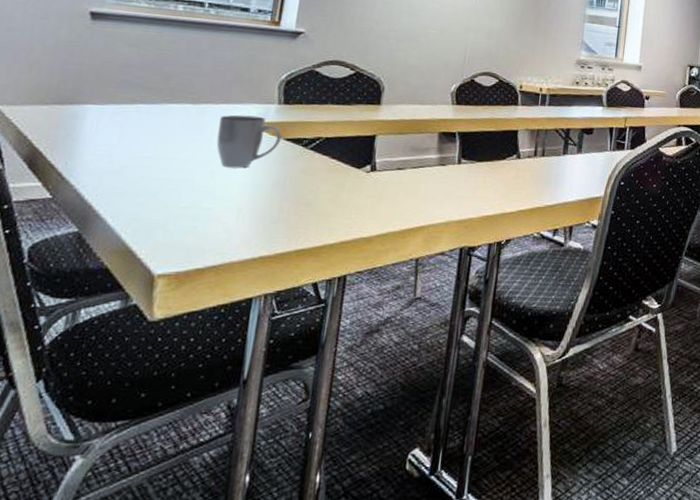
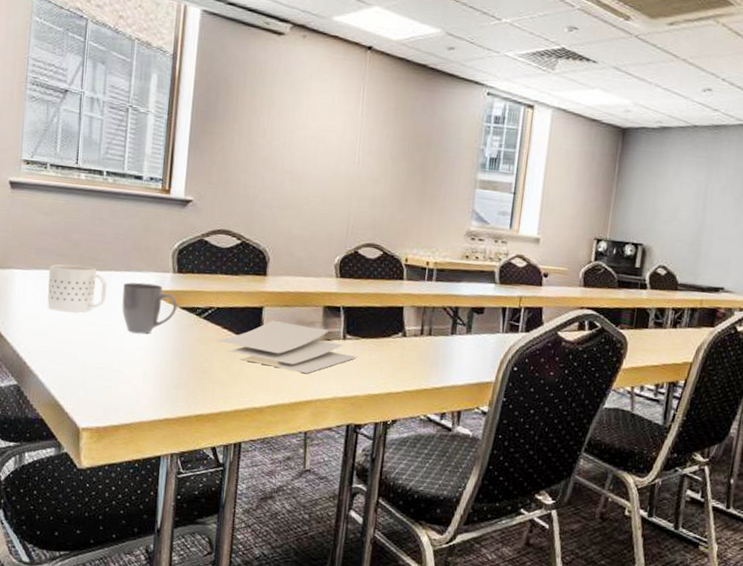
mug: none [125,98,201,149] -> present [47,264,107,313]
papers: none [323,147,472,200] -> present [216,320,357,374]

